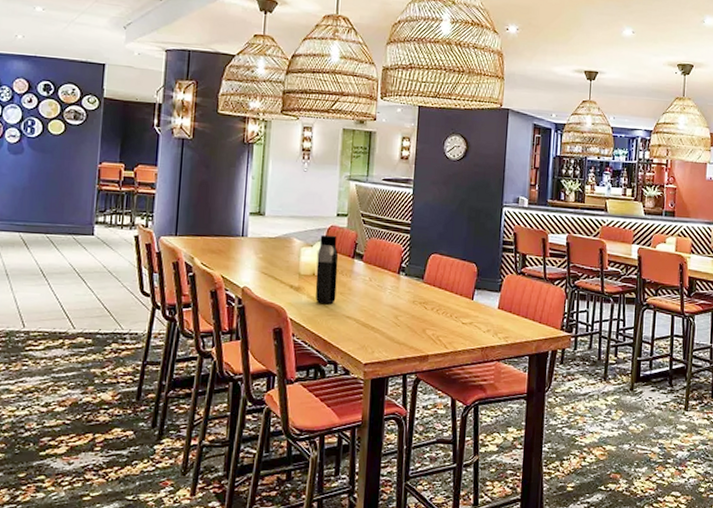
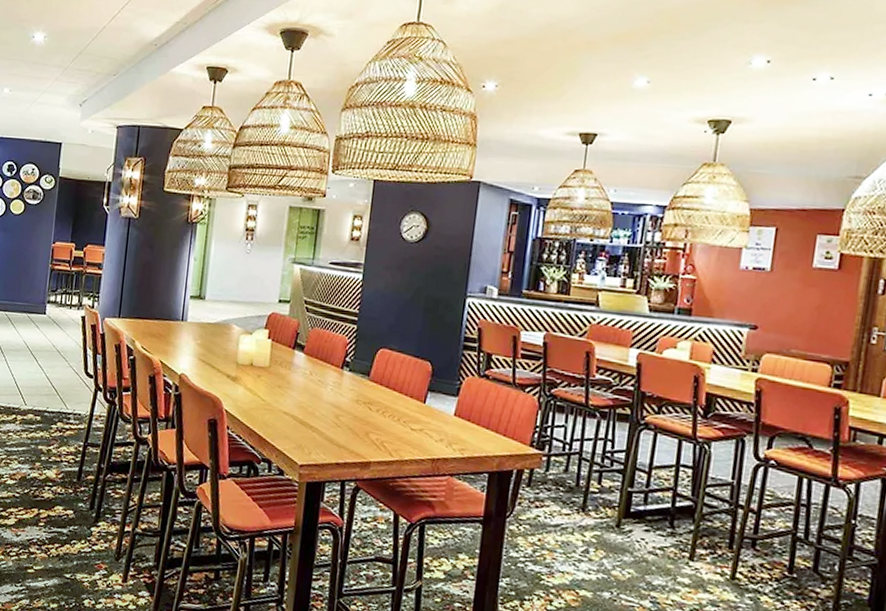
water bottle: present [315,235,339,304] -> none [252,322,279,398]

